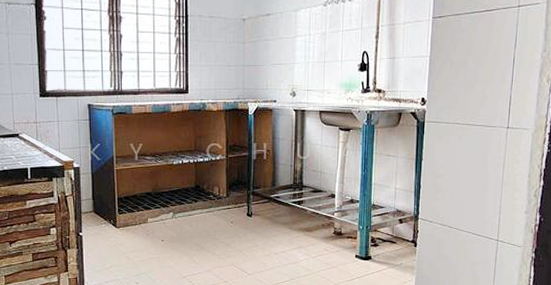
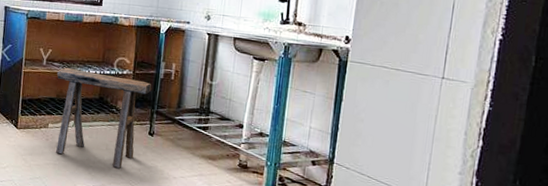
stool: none [150,161,246,252] -> present [56,68,152,168]

